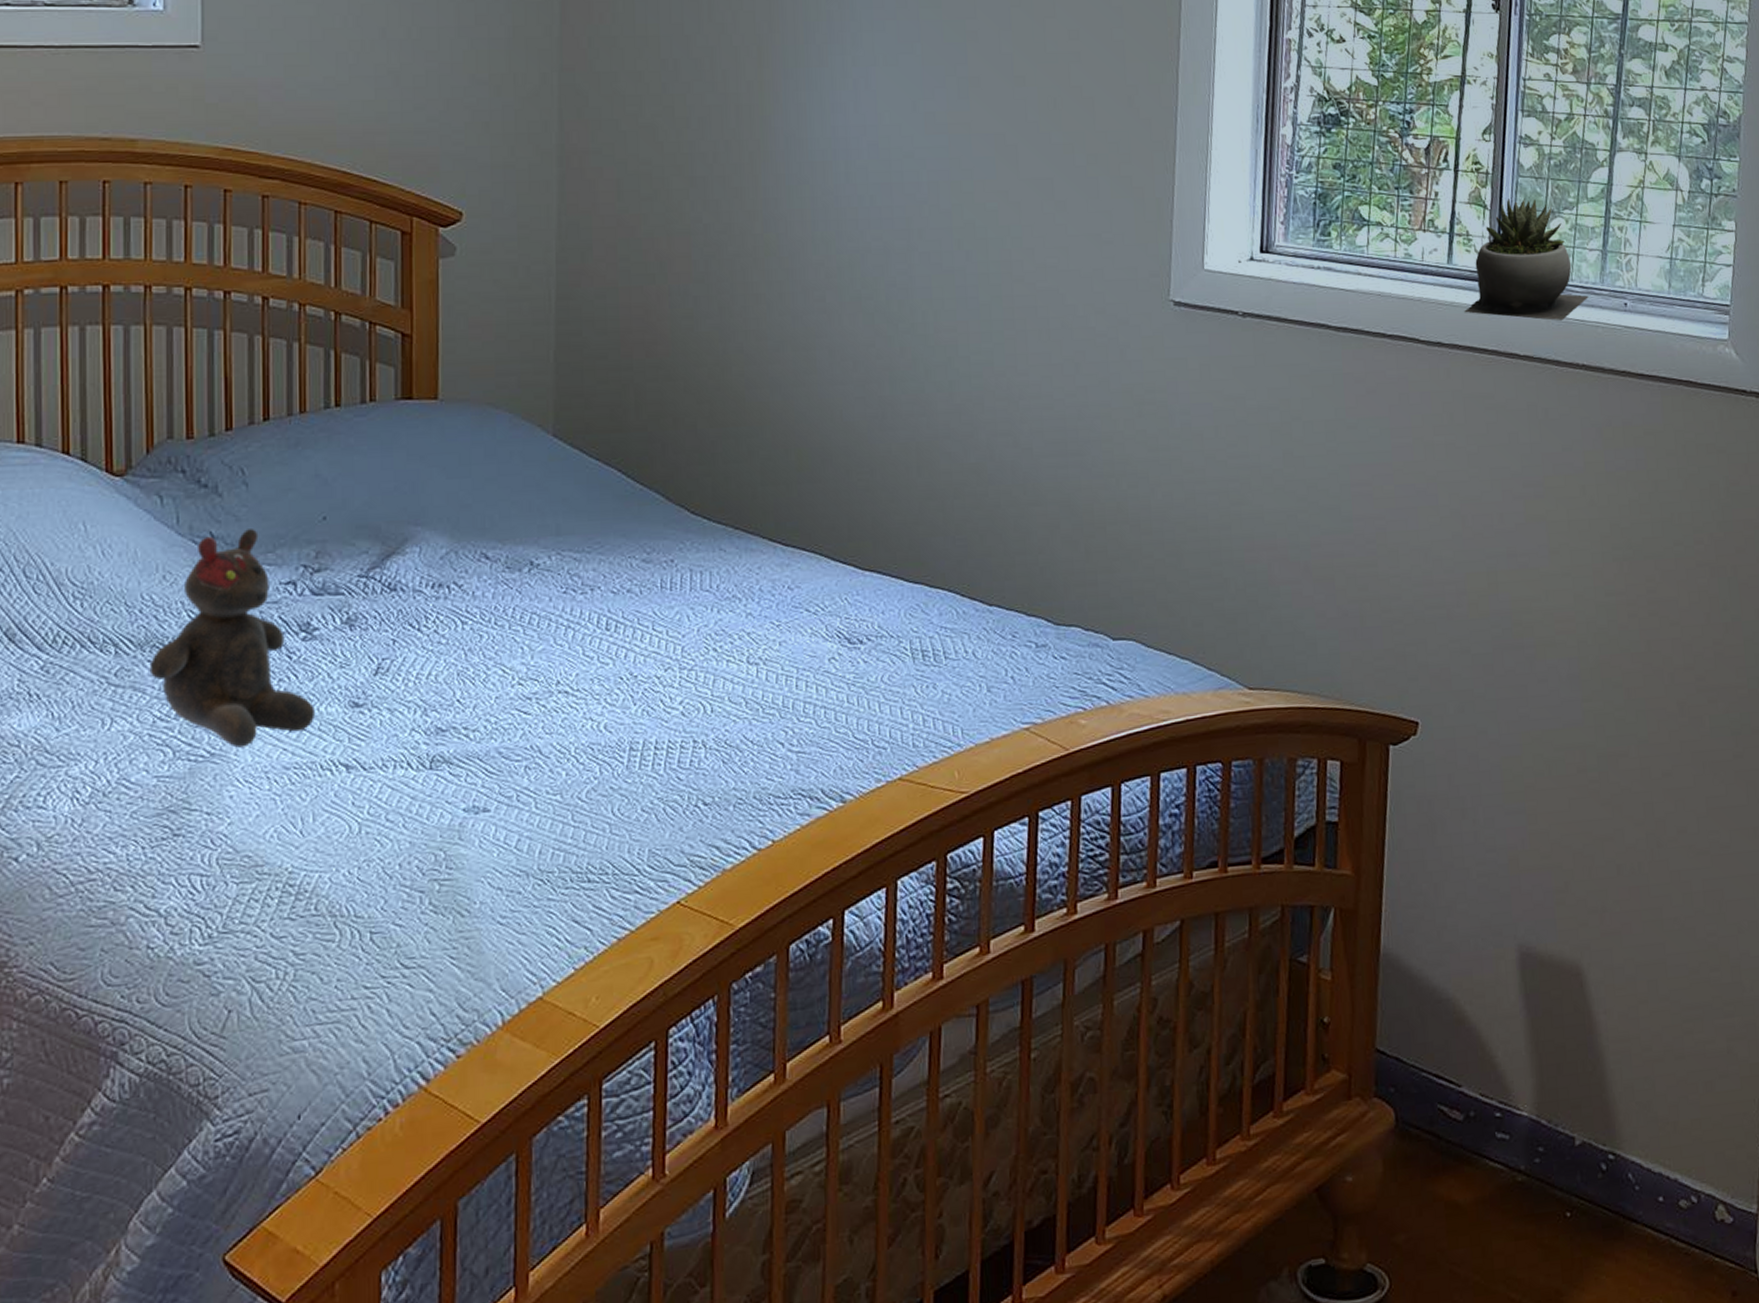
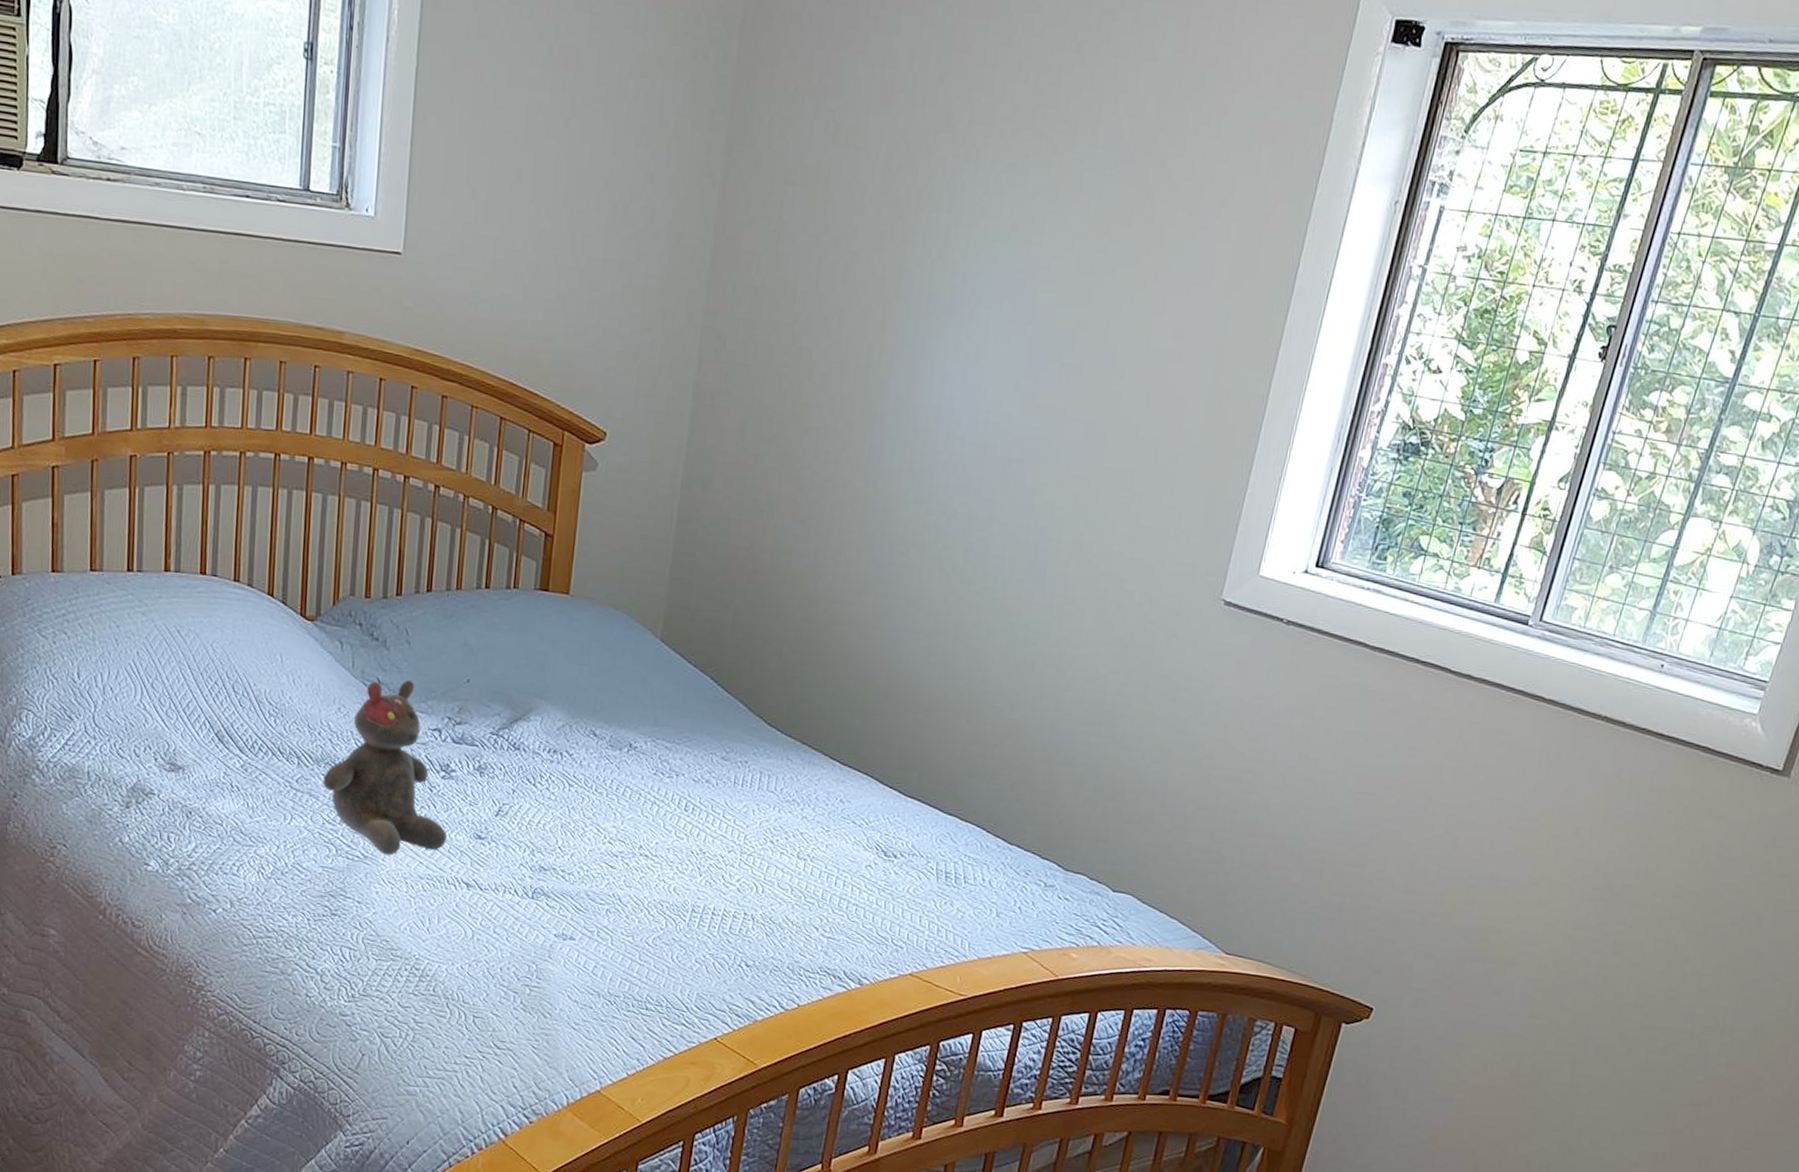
succulent plant: present [1463,198,1588,321] -> none [1499,548,1627,673]

